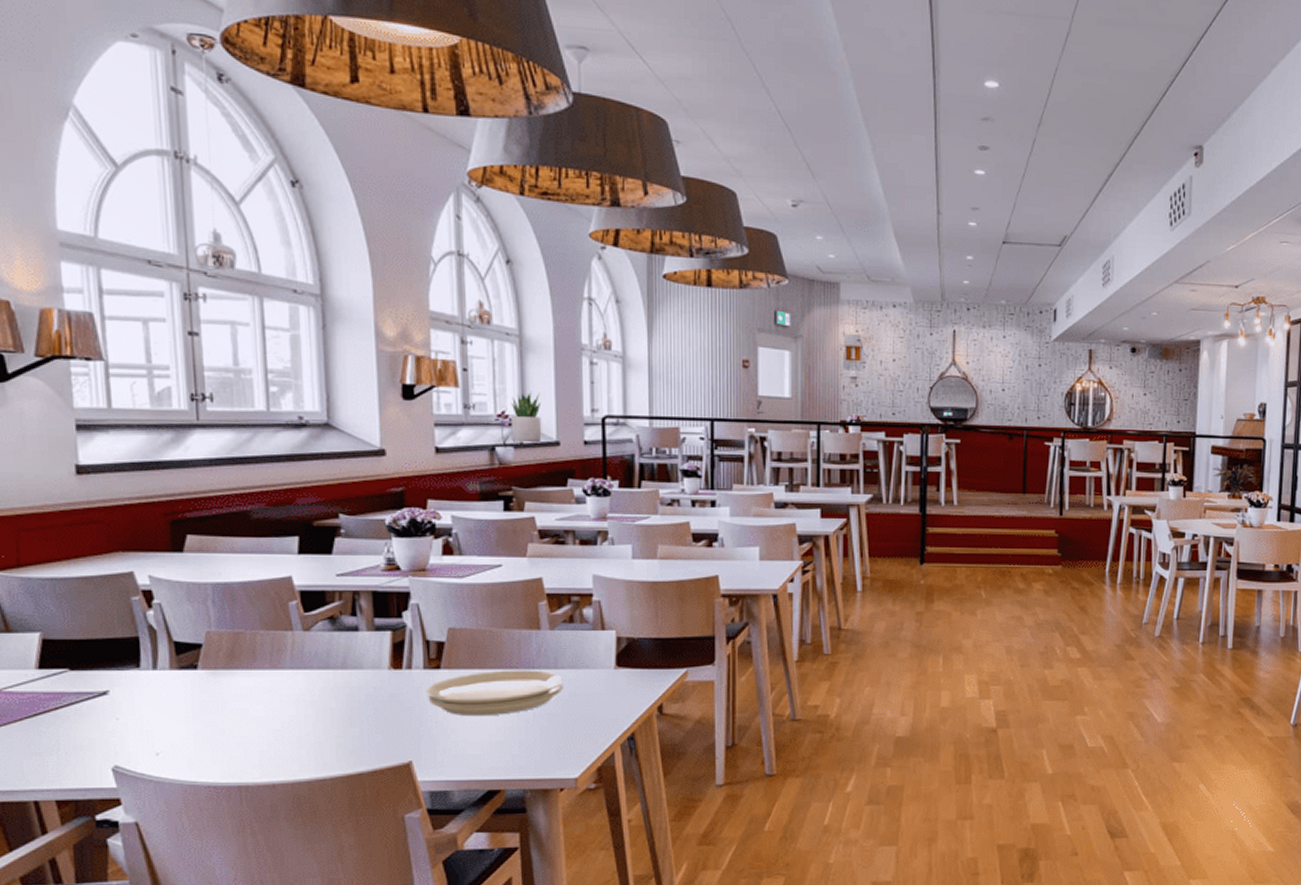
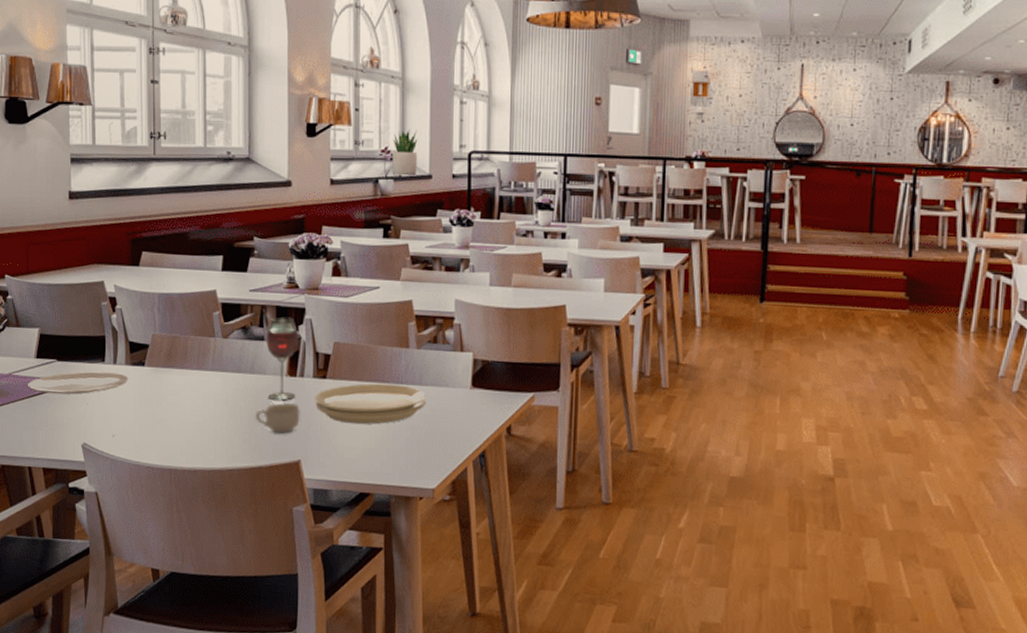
plate: none [27,680,176,711] -> present [28,371,129,394]
cup: none [352,700,409,734] -> present [256,403,300,433]
wineglass: none [360,603,404,697] -> present [266,317,299,401]

